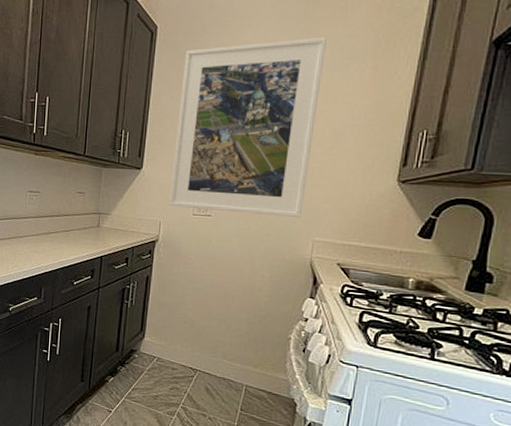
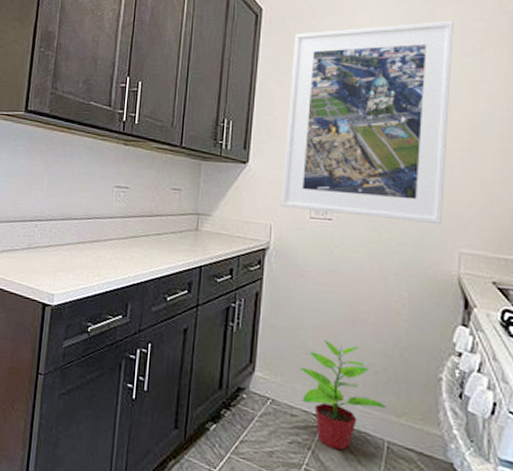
potted plant: none [180,312,247,393] -> present [300,340,387,451]

